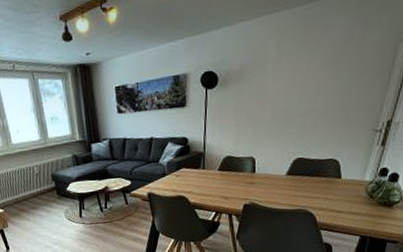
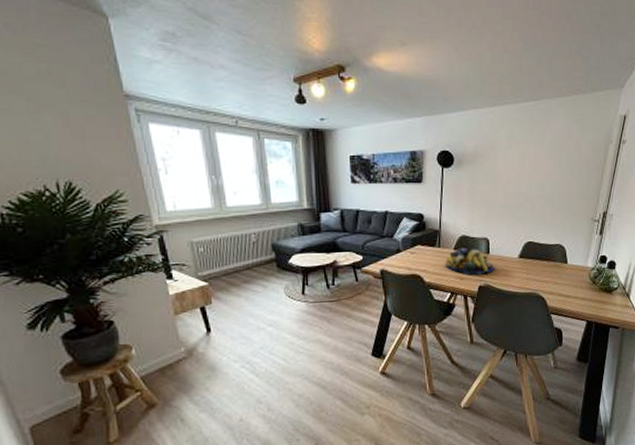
fruit bowl: none [209,167,260,194] -> present [445,247,494,275]

